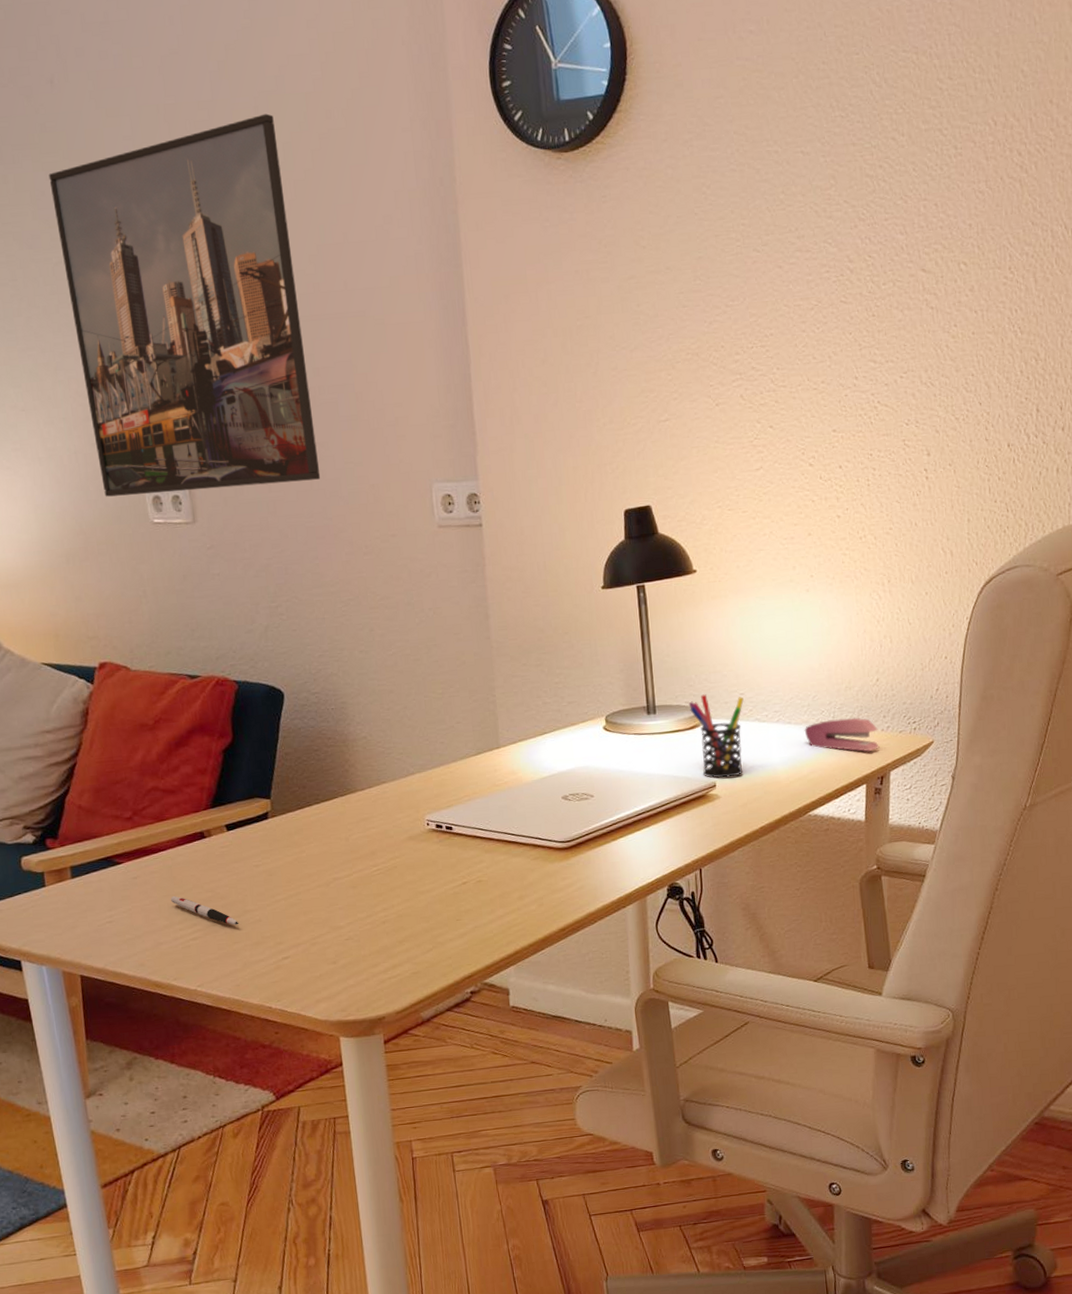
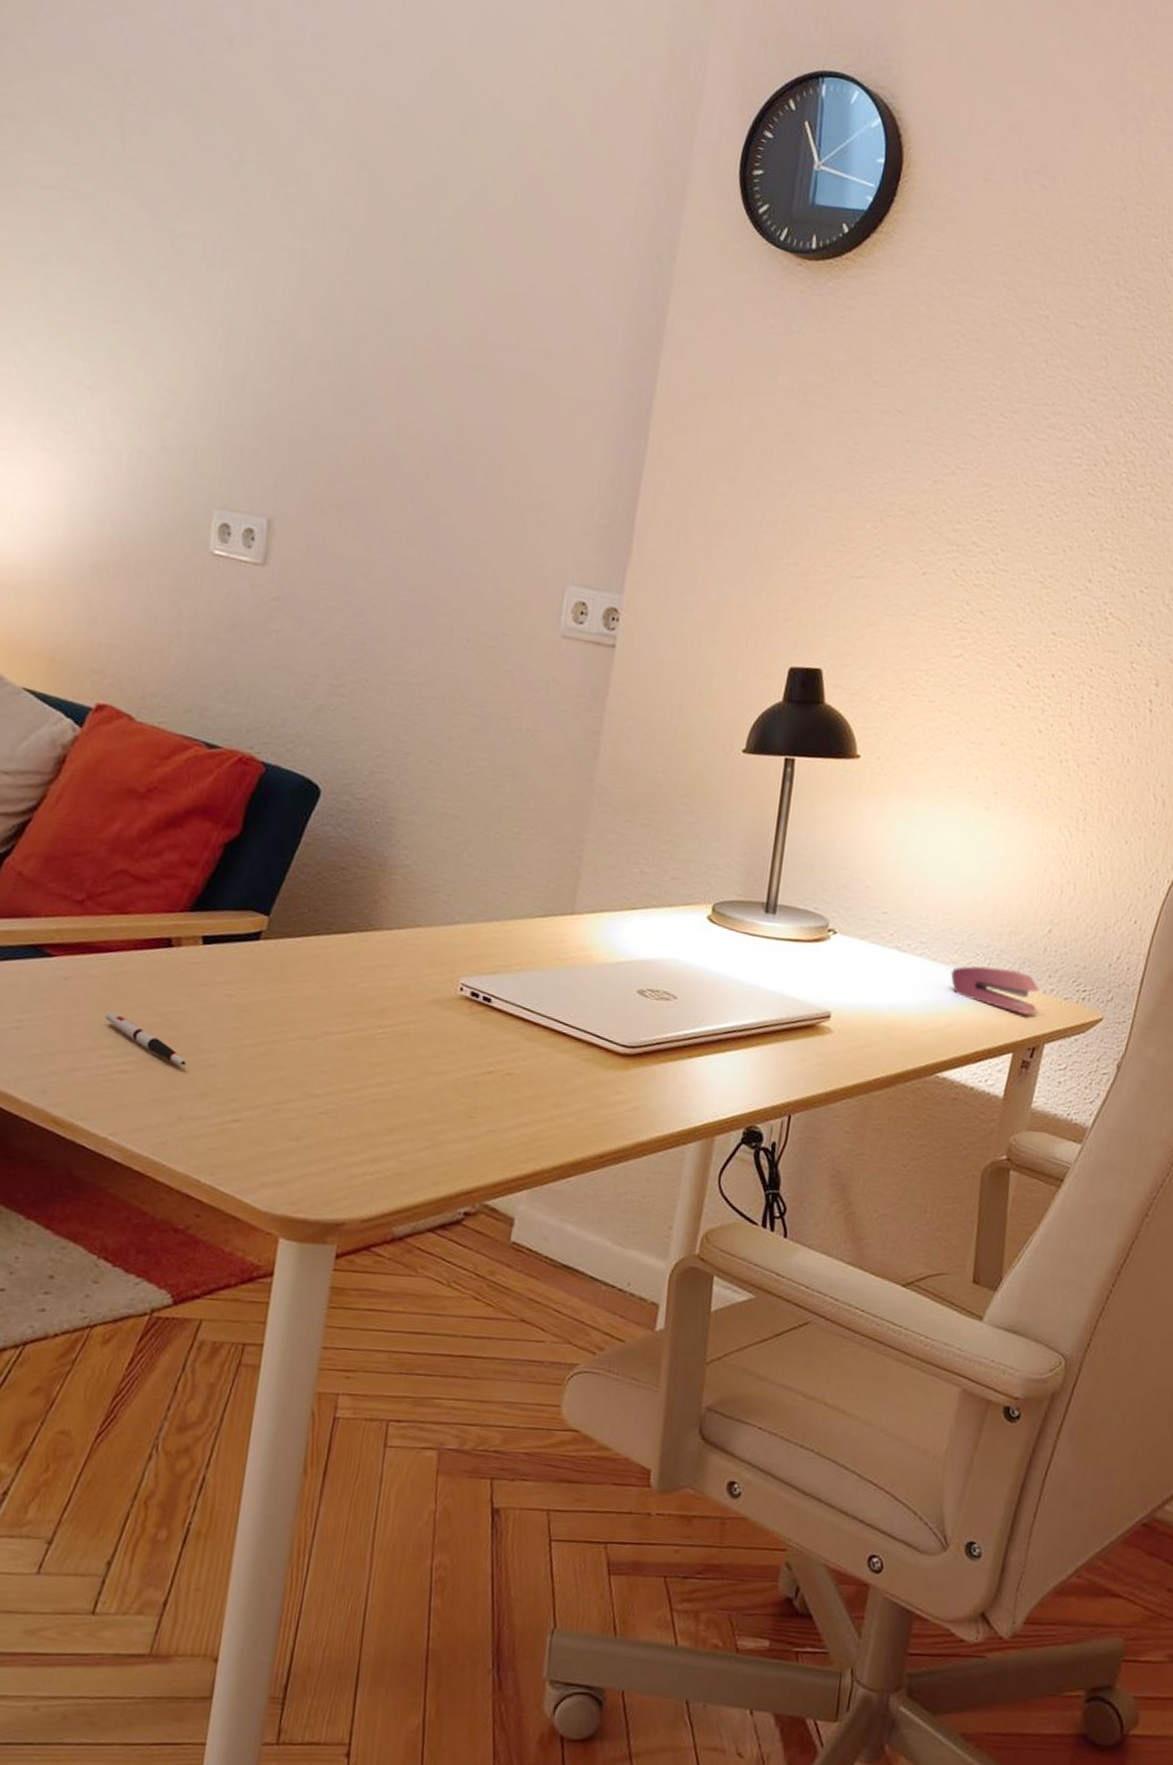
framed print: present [48,113,321,497] -> none [161,135,481,550]
pen holder: present [688,694,744,779] -> none [817,903,885,1011]

